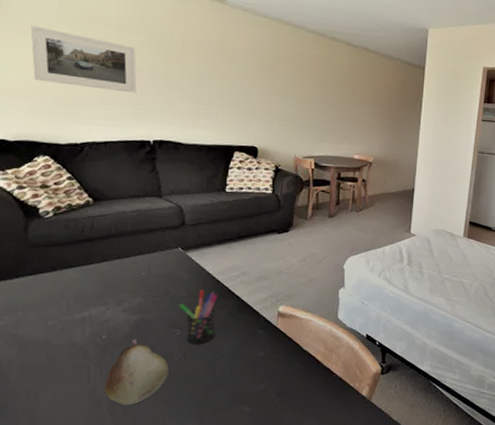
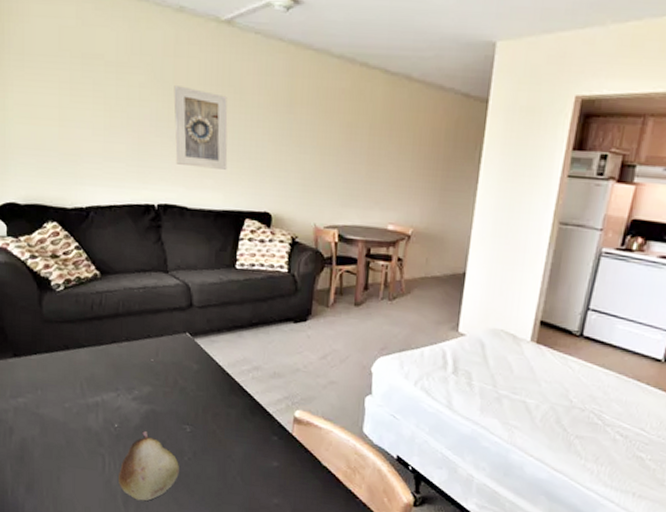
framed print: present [31,25,137,93] -> none [33,69,139,147]
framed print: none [171,46,220,113] -> present [174,86,228,170]
pen holder: present [179,290,217,345] -> none [188,383,228,445]

